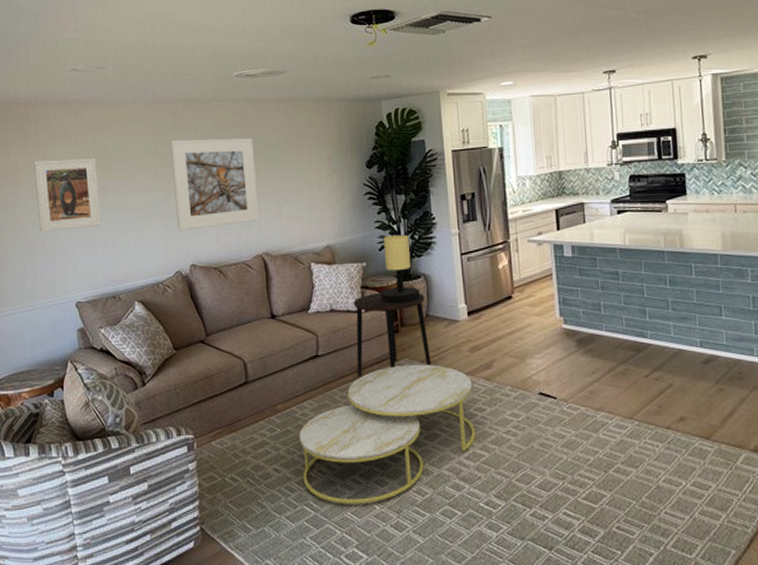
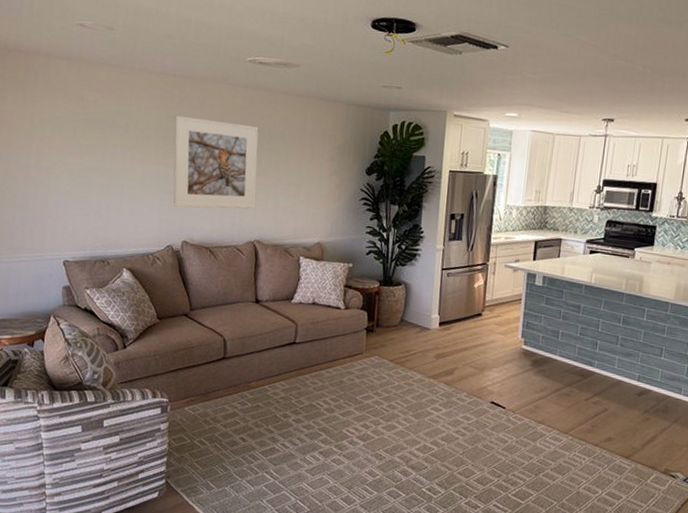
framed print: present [33,158,101,233] -> none [30,114,97,189]
coffee table: present [299,364,476,505] -> none [266,361,433,478]
side table: present [353,292,432,376] -> none [330,293,403,366]
table lamp: present [381,234,420,304] -> none [361,241,399,307]

